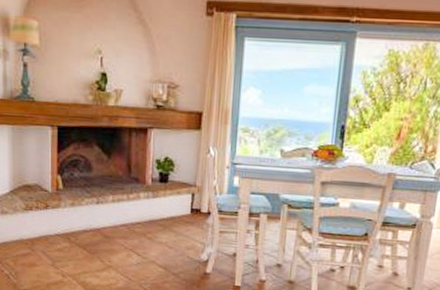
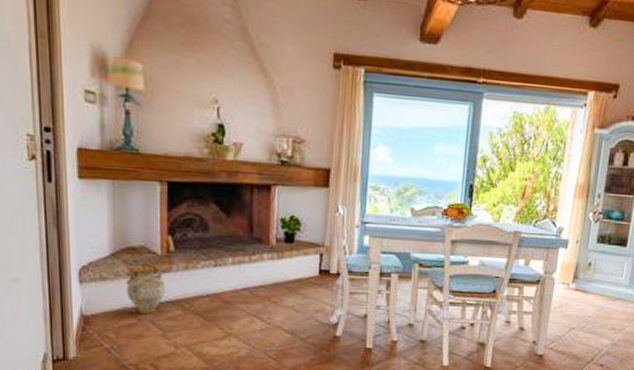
ceramic jug: none [22,204,55,245] -> present [125,269,165,314]

